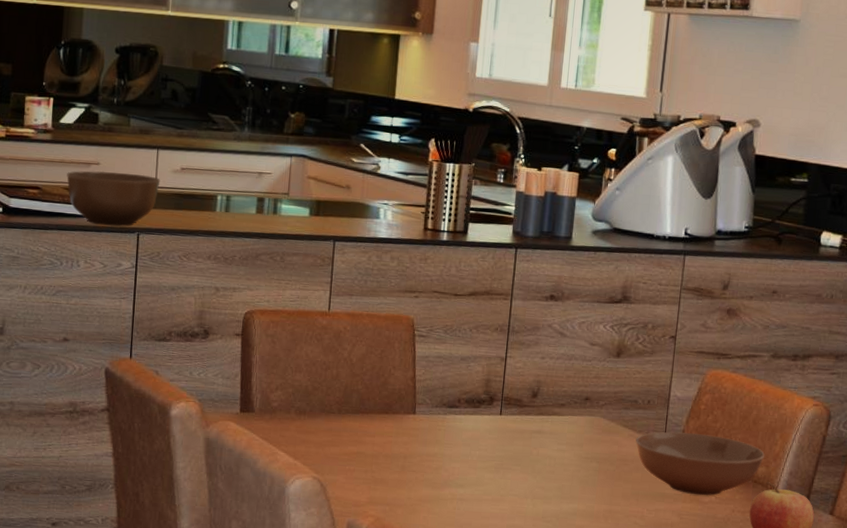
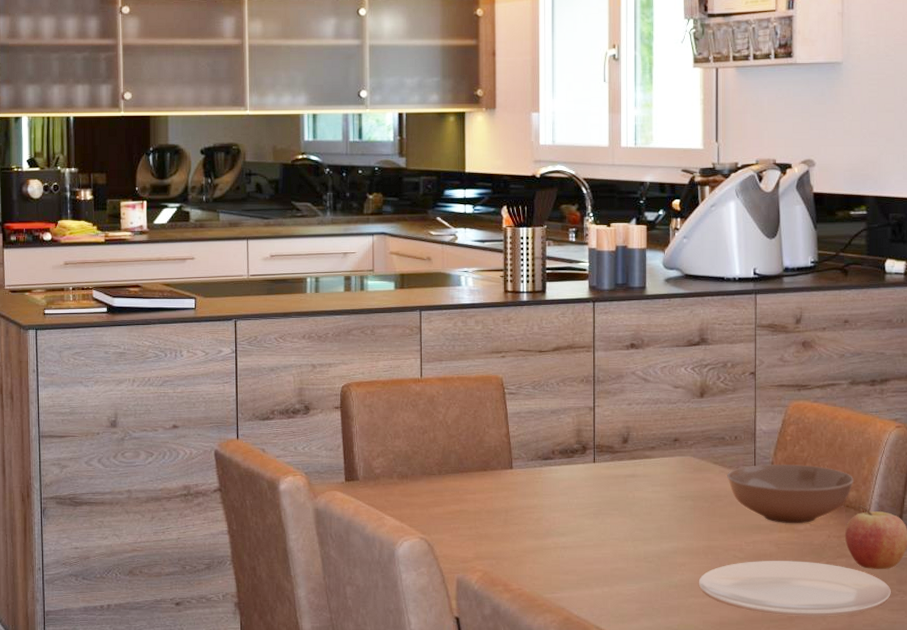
bowl: present [67,170,161,227] -> none [164,264,252,316]

